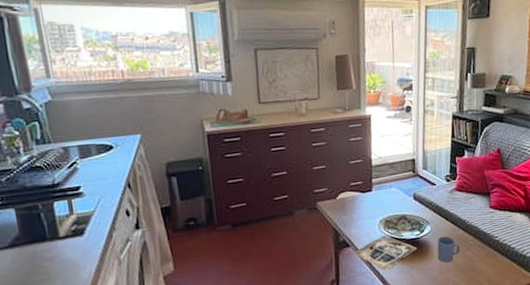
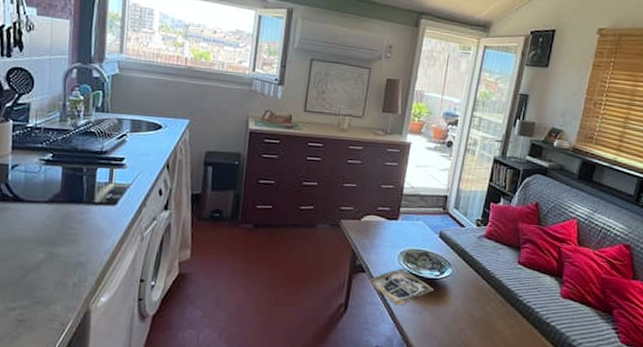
mug: present [437,236,461,263] -> none [453,283,480,313]

